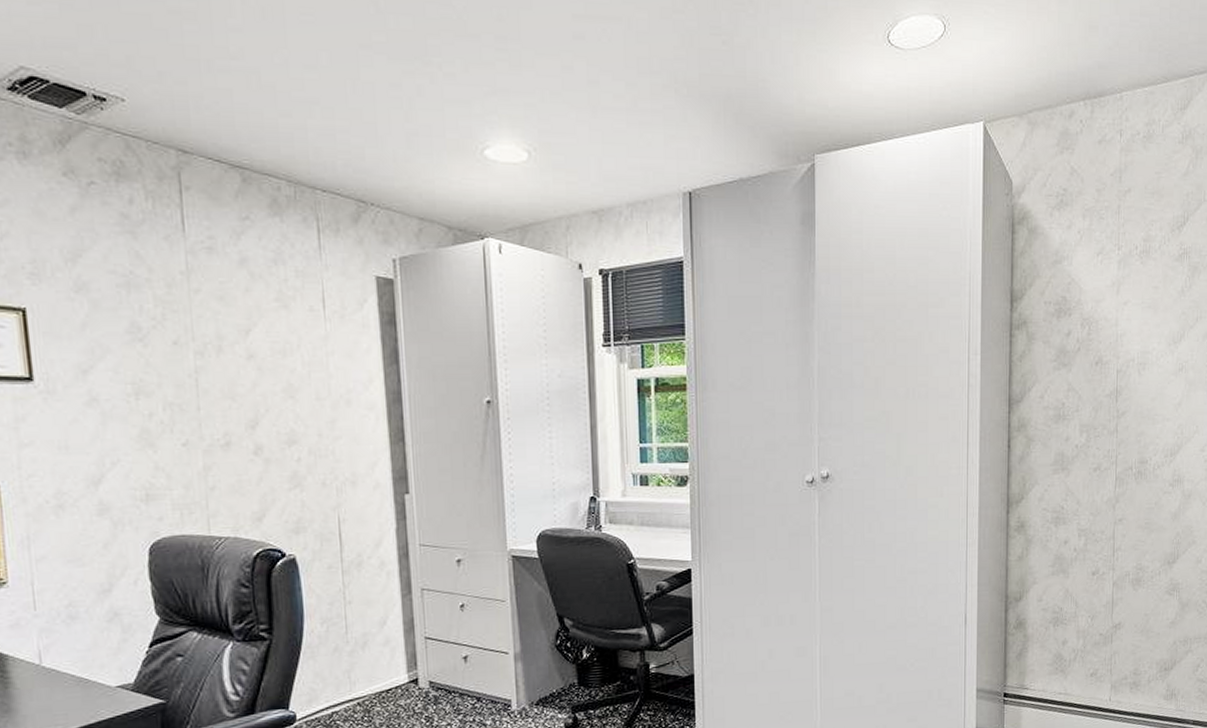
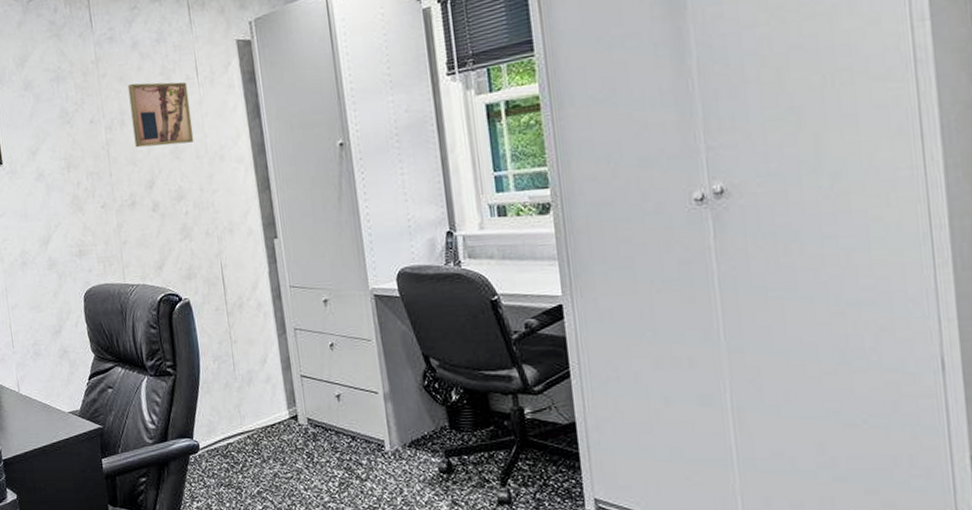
wall art: none [230,305,315,382] -> present [127,82,194,148]

